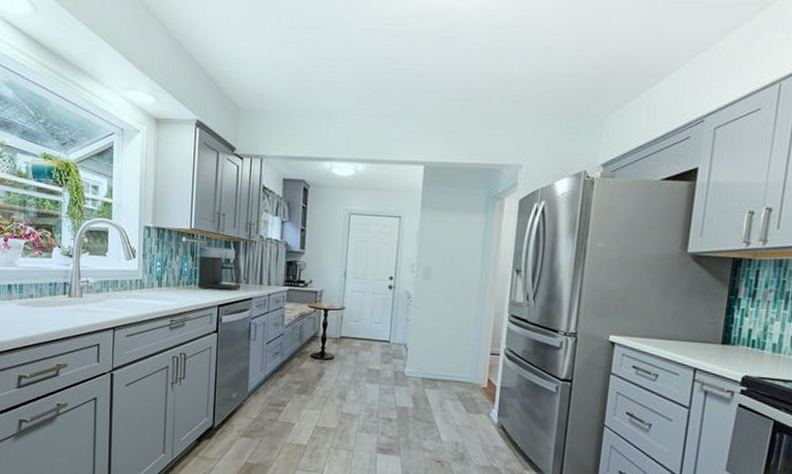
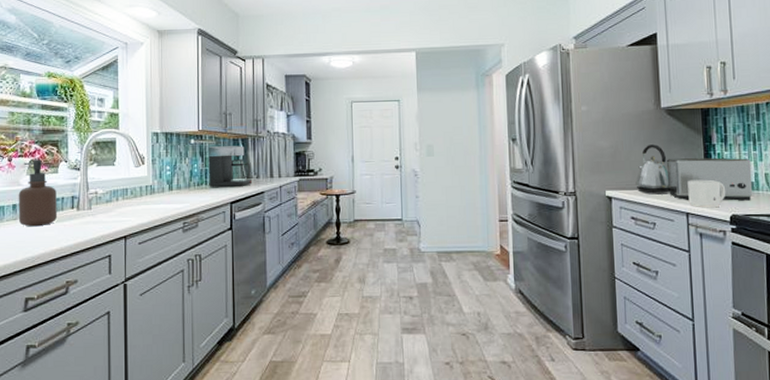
soap dispenser: none [13,242,50,308] -> present [18,159,58,227]
kettle: none [643,291,683,346] -> present [635,144,670,195]
toaster: none [678,309,778,363] -> present [666,157,753,201]
mug: none [699,334,744,367] -> present [687,179,726,208]

